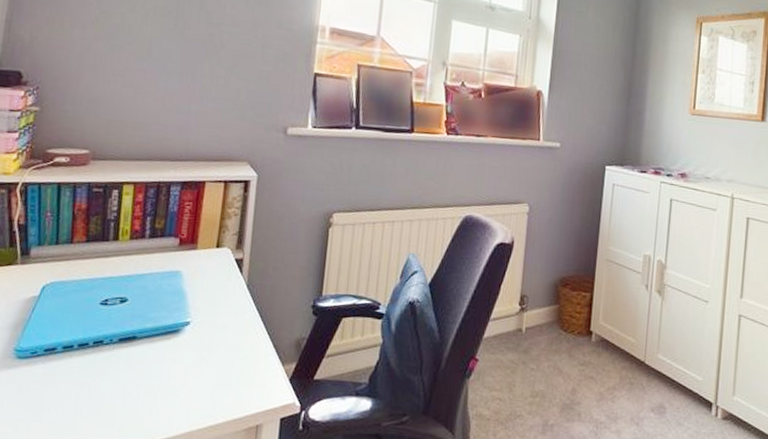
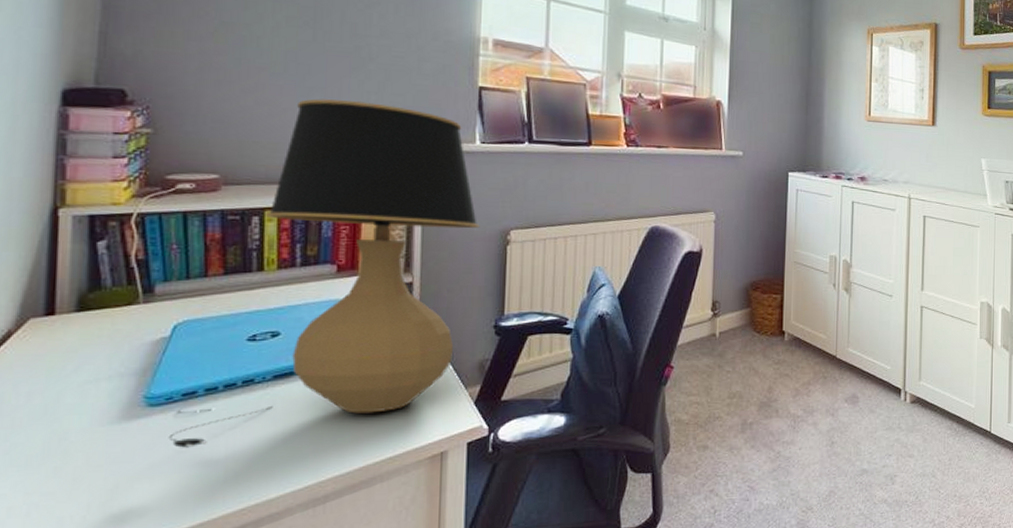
table lamp: none [30,82,306,399] -> present [168,98,480,448]

